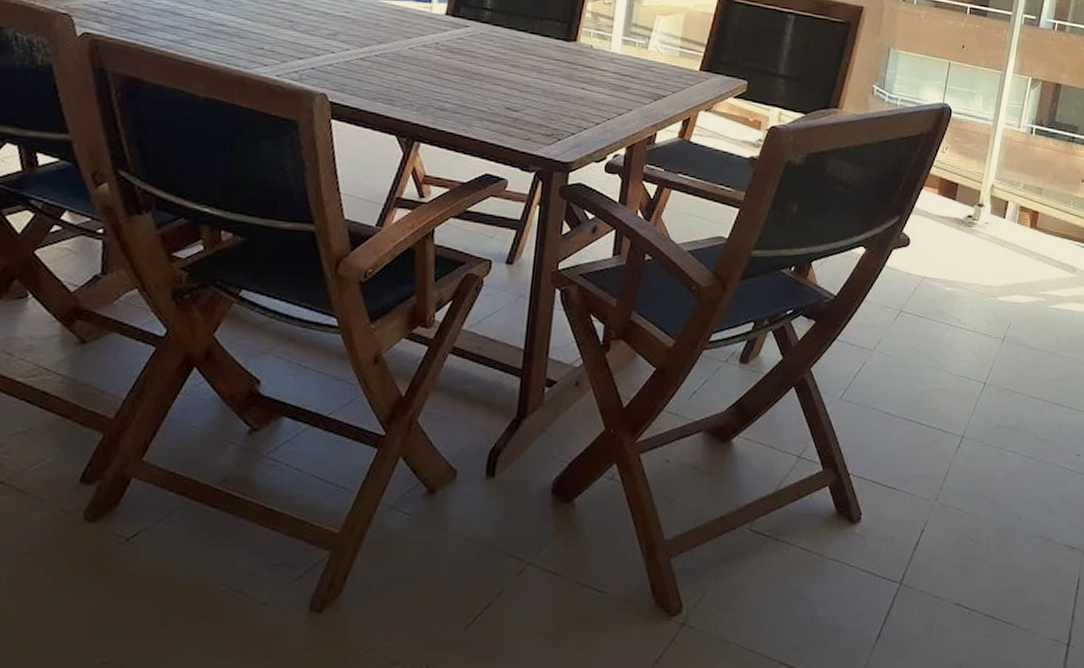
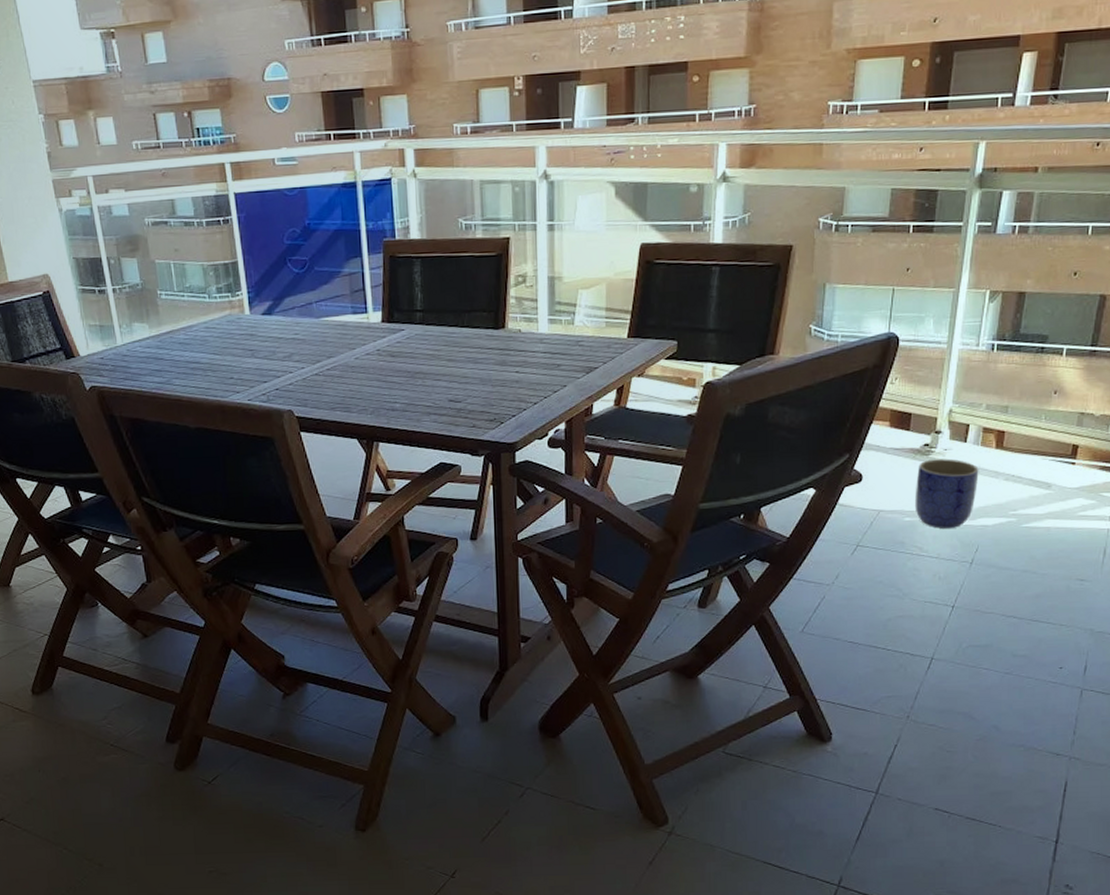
planter: none [955,231,1015,302] -> present [914,459,979,529]

